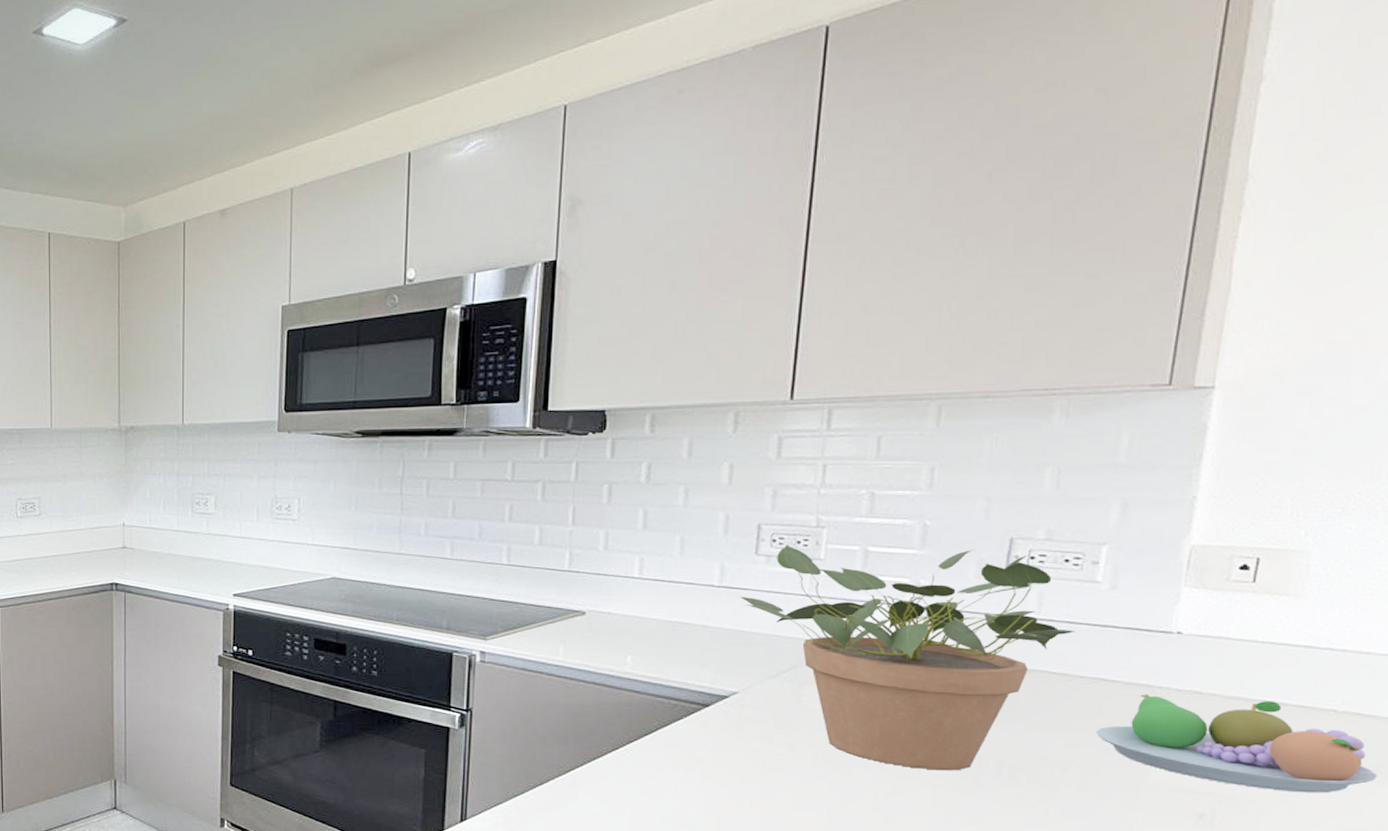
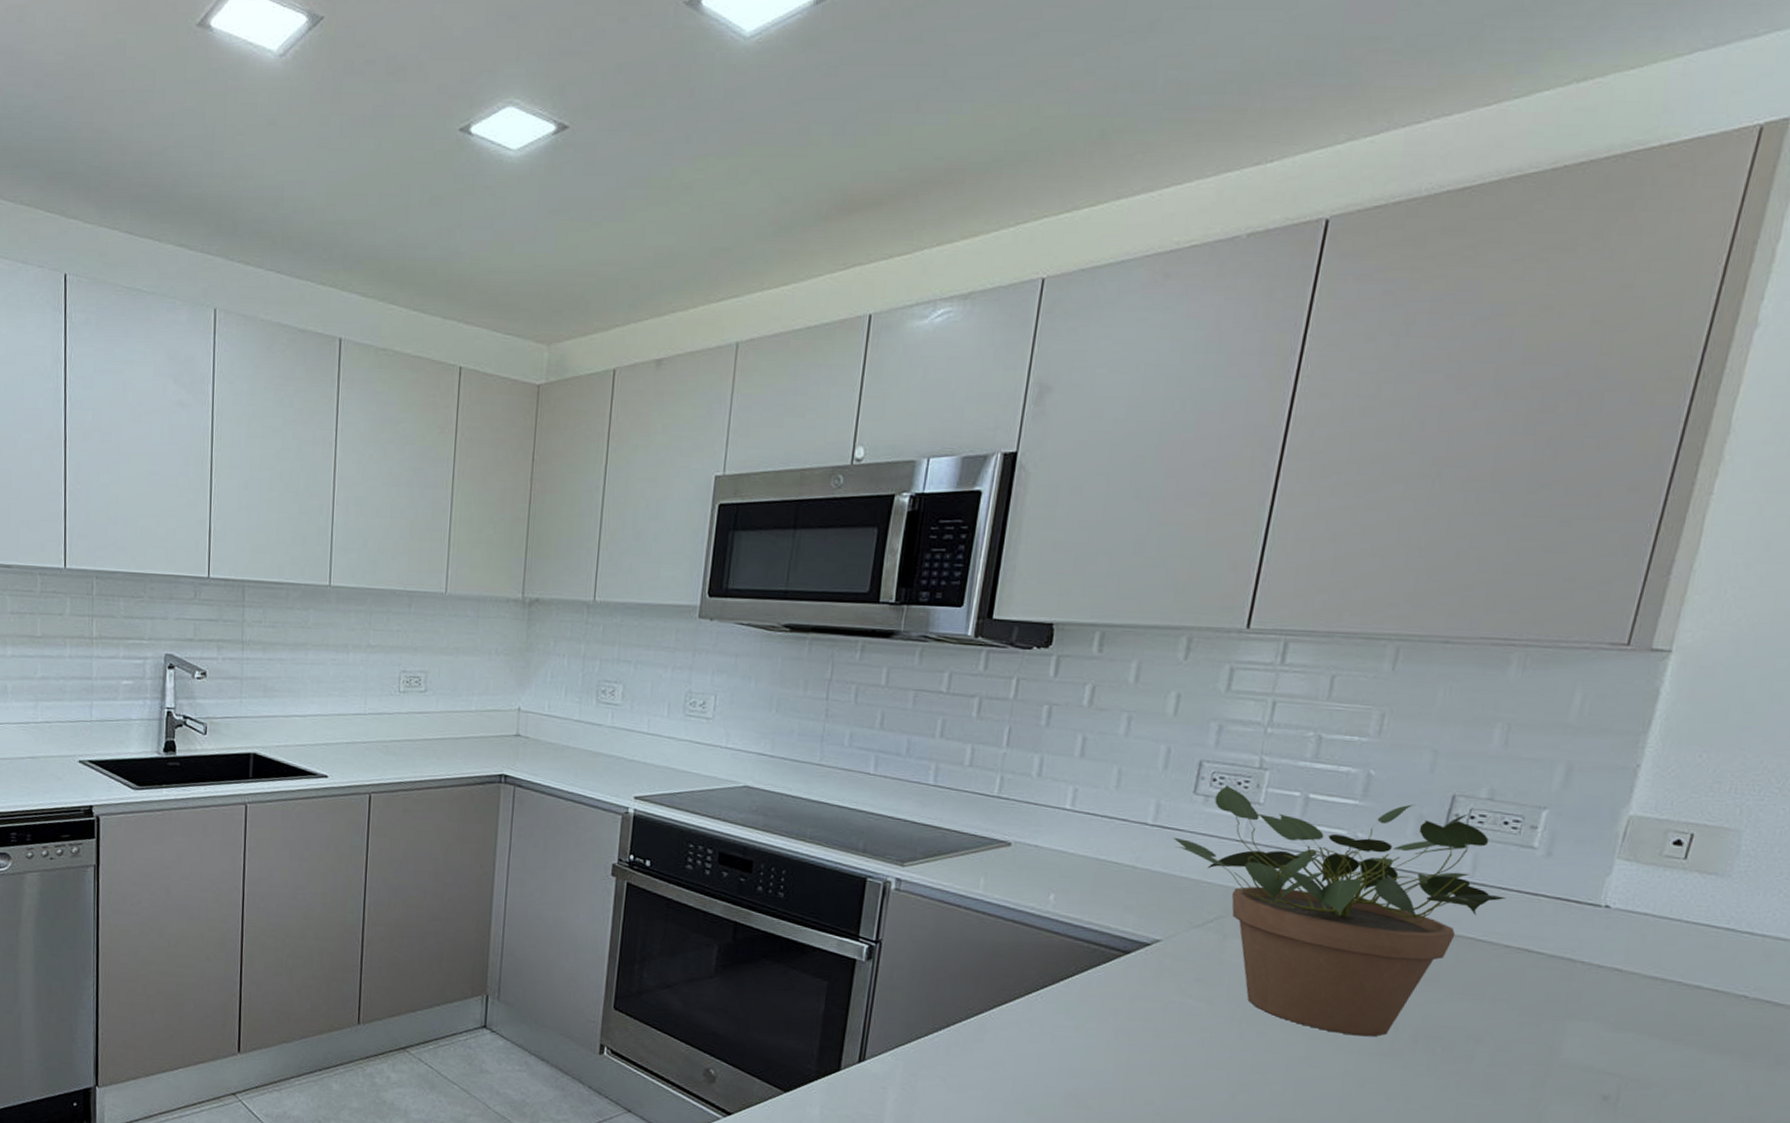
fruit bowl: present [1095,694,1379,793] -> none [1513,968,1780,1081]

